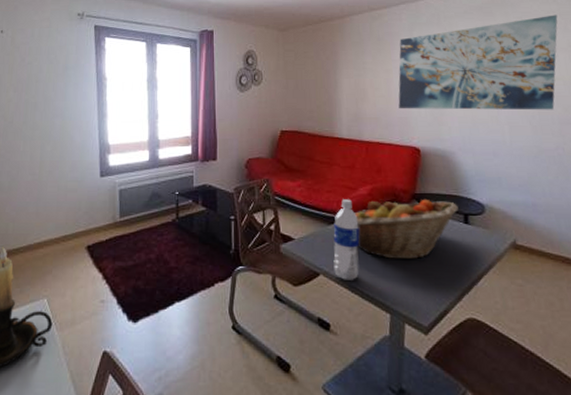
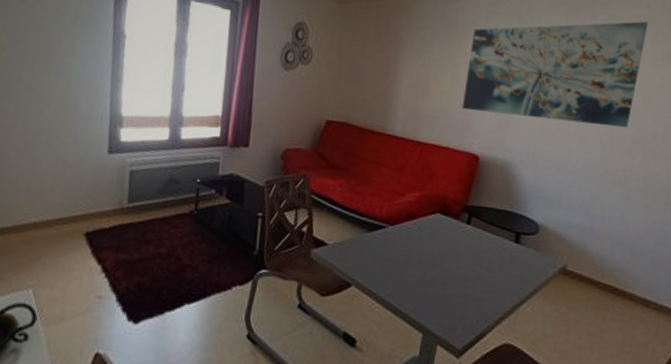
water bottle: present [333,199,360,282] -> none [368,205,403,296]
fruit basket: present [355,199,459,259] -> none [397,208,511,277]

